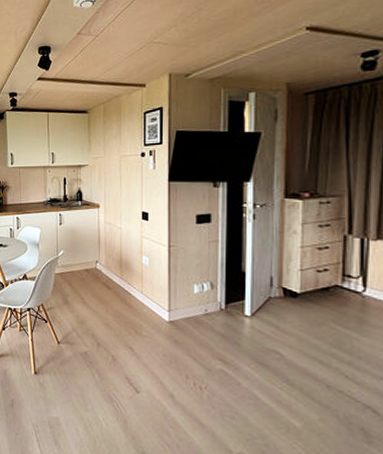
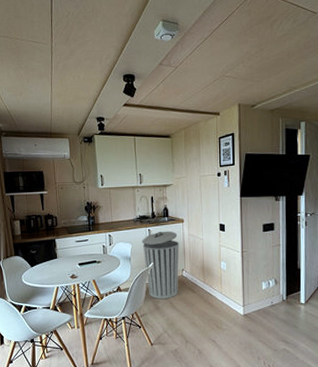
trash can: none [52,216,94,293] -> present [142,231,180,299]

